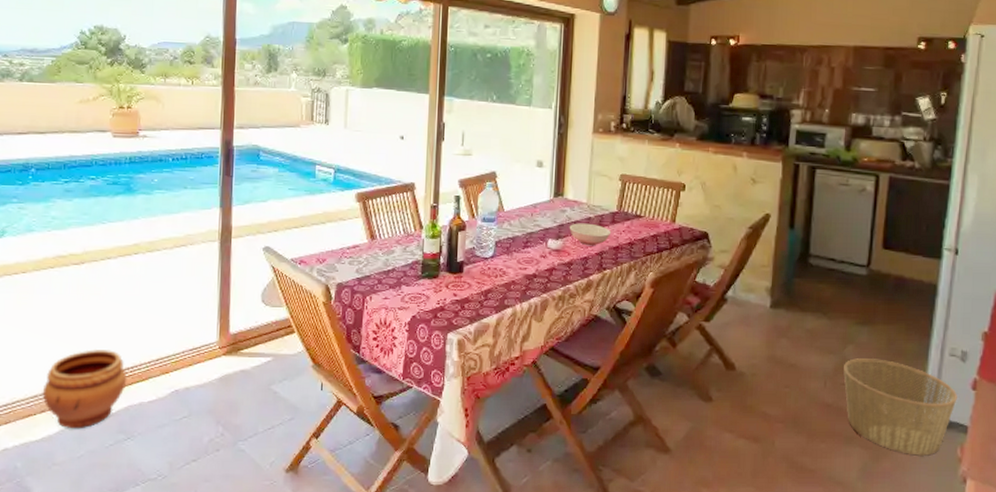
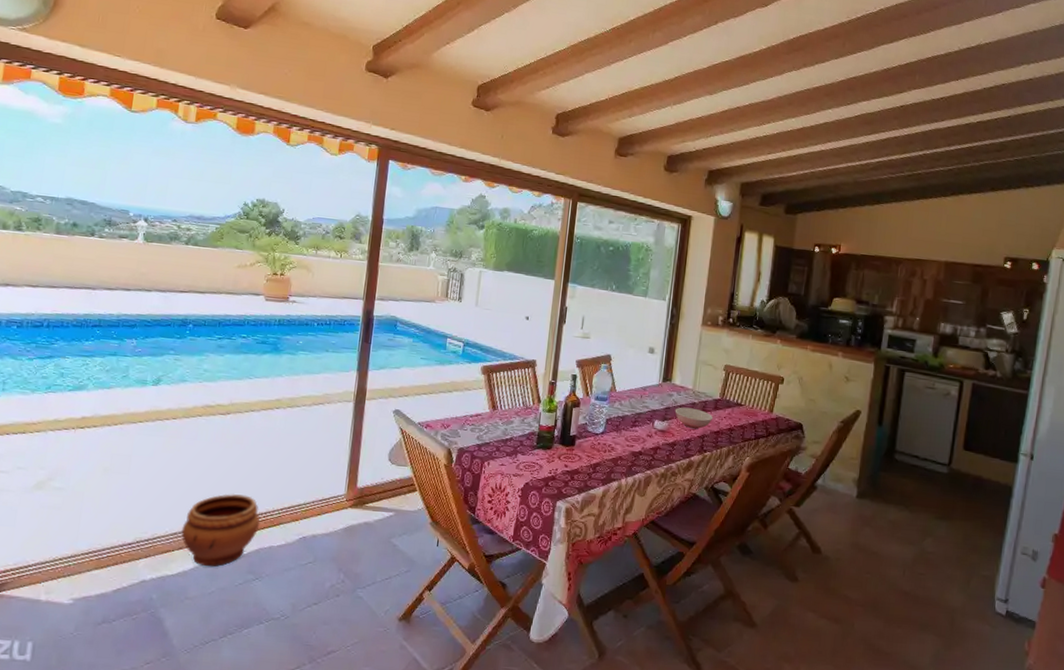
basket: present [843,358,957,456] -> none [921,550,1027,647]

